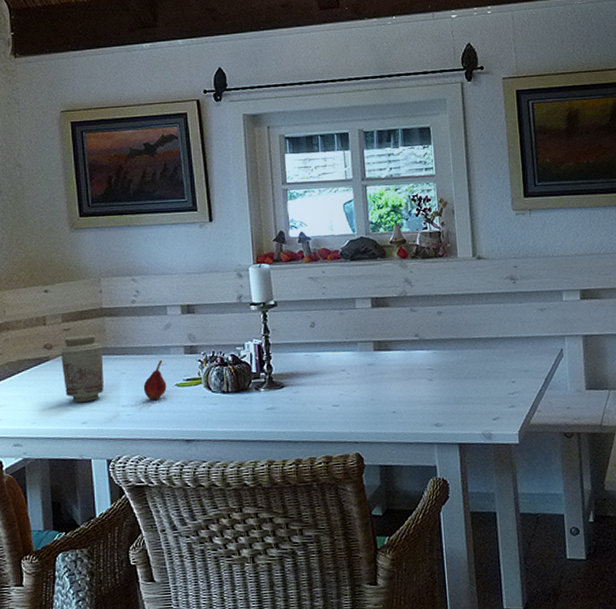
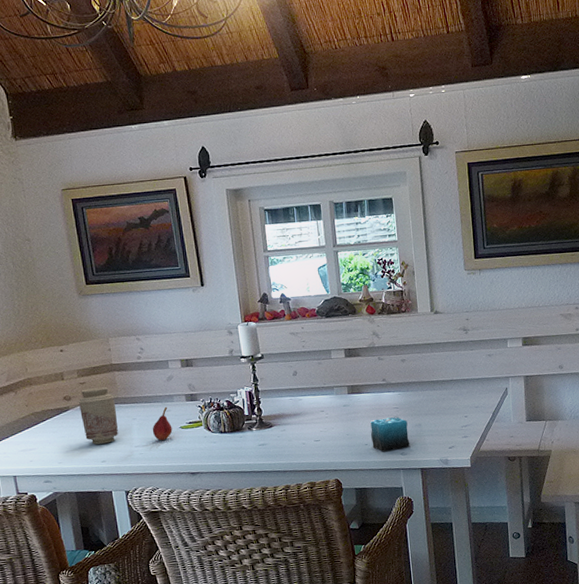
candle: none [399,380,447,422] -> present [370,417,410,452]

